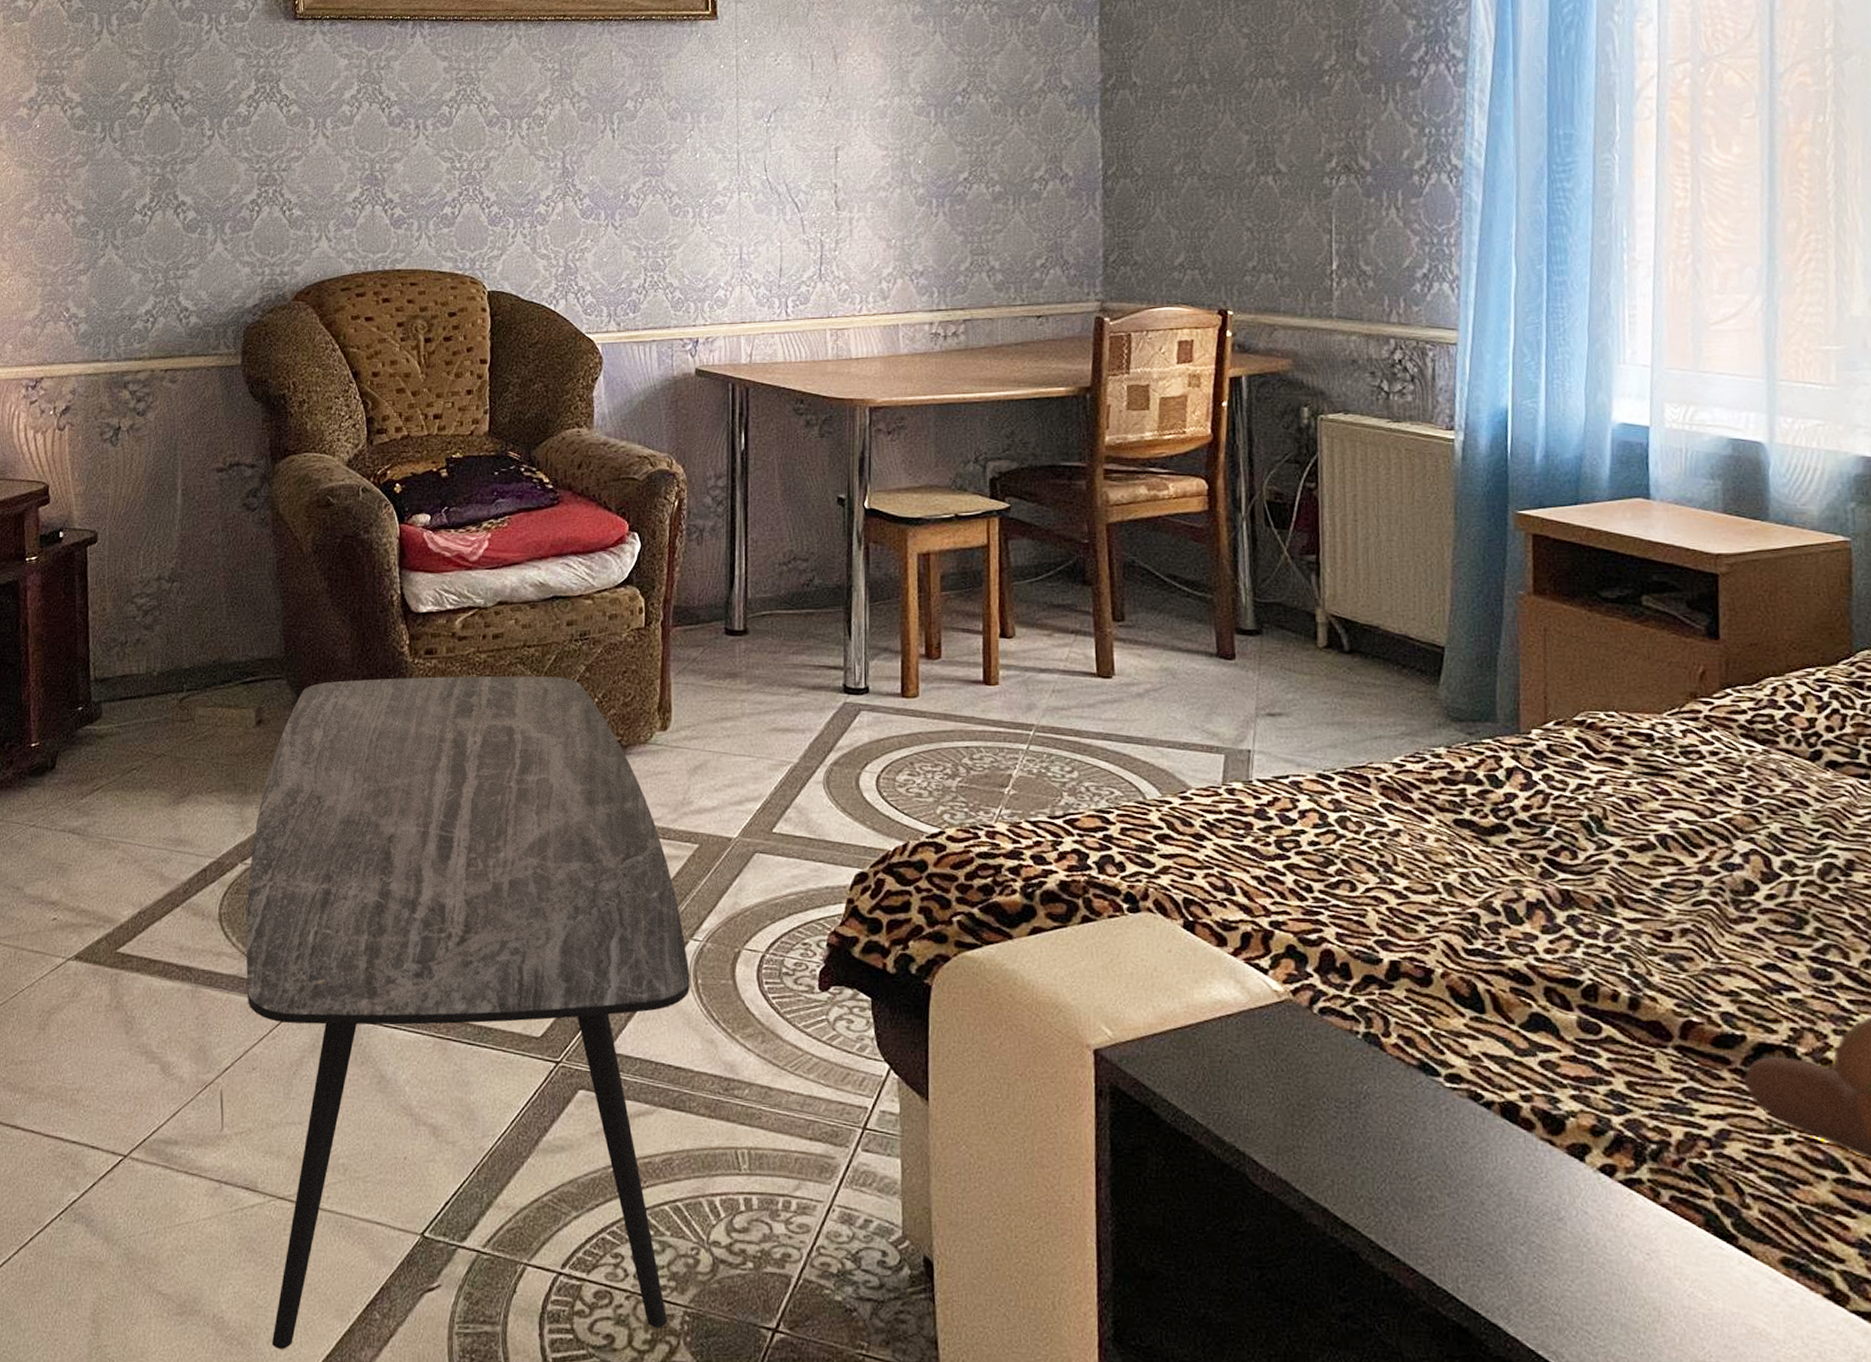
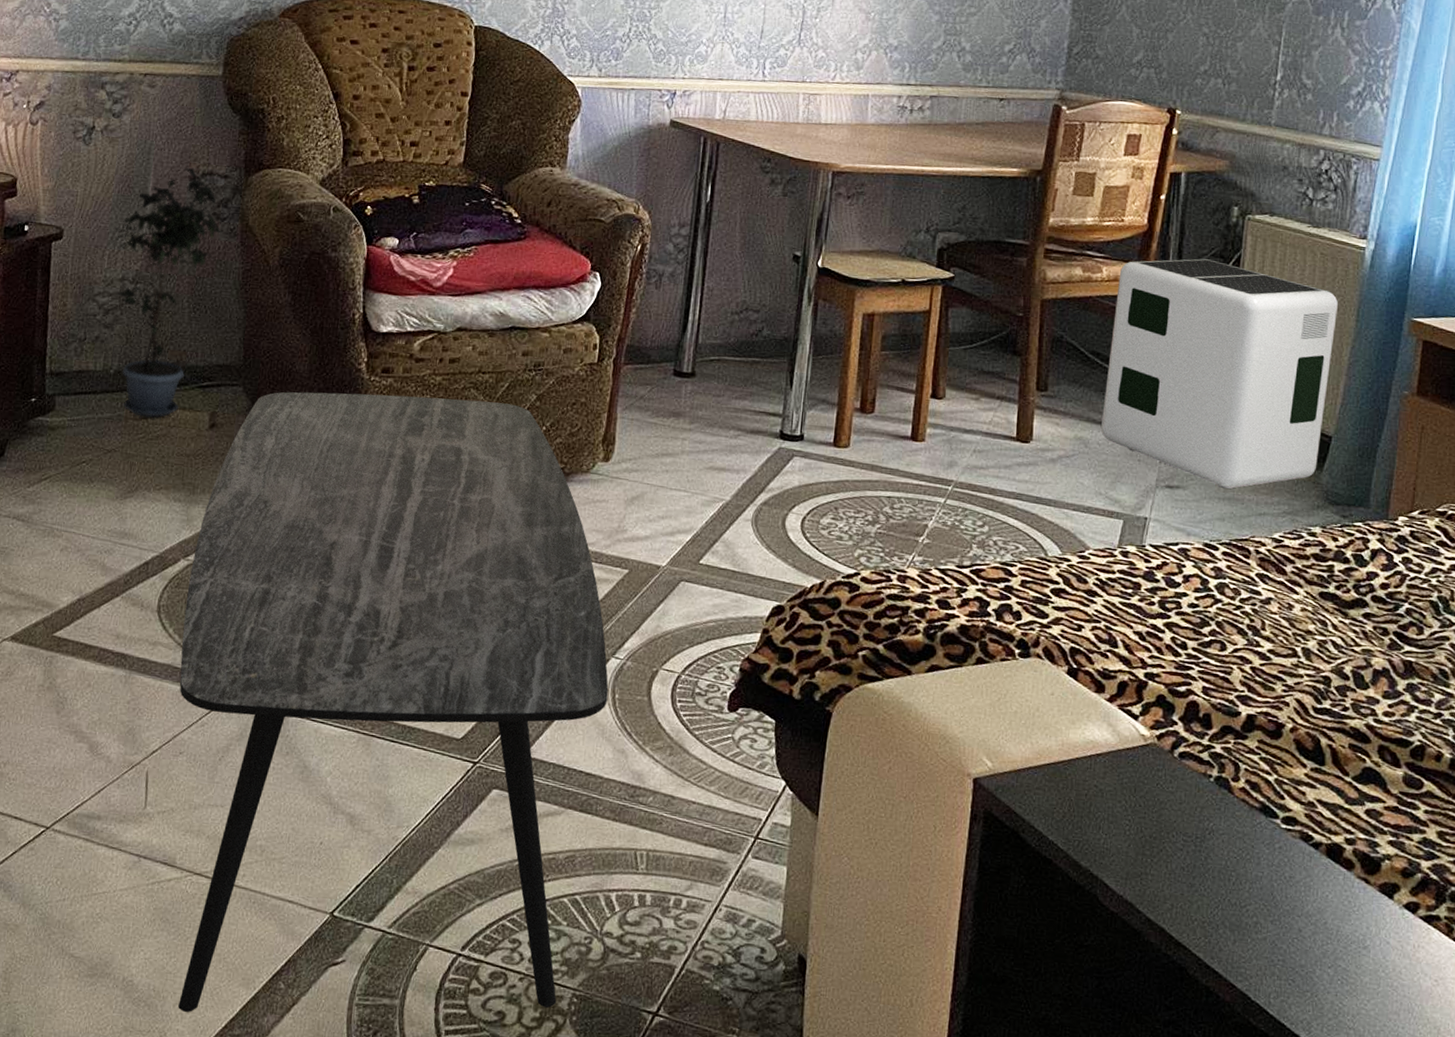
potted plant: none [143,460,255,719] -> present [109,167,225,418]
air purifier: none [1187,466,1433,712] -> present [1101,258,1338,489]

